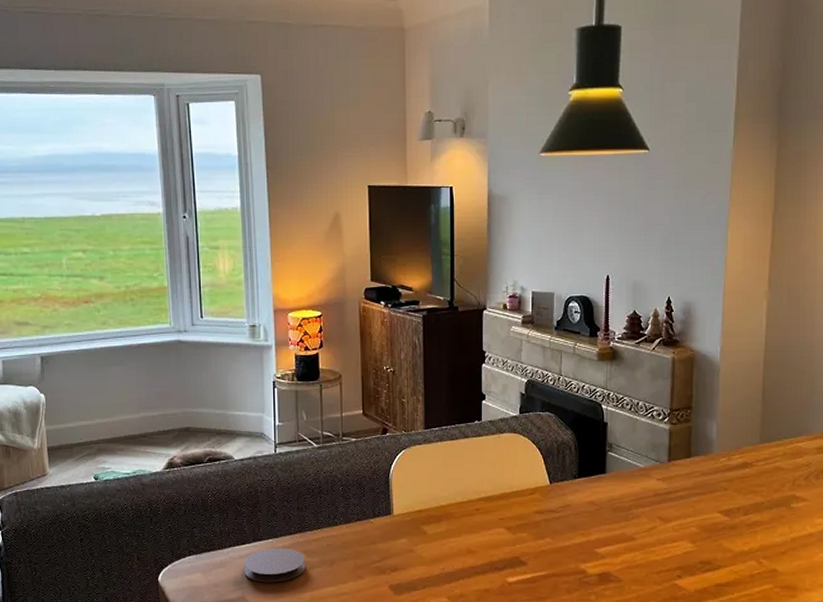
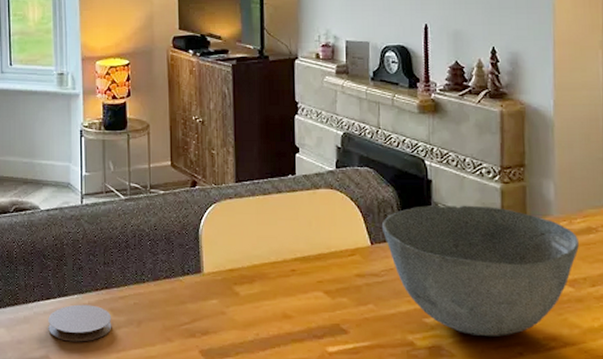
bowl: none [560,445,735,563] -> present [381,205,579,337]

